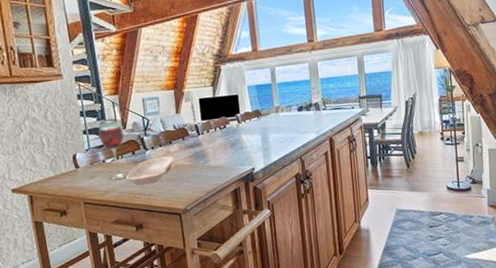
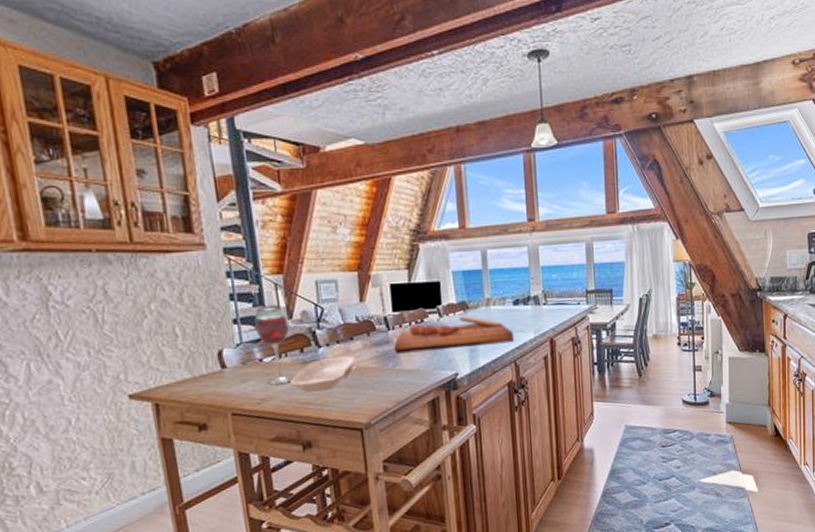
cutting board: none [203,122,299,154] -> present [393,316,514,354]

